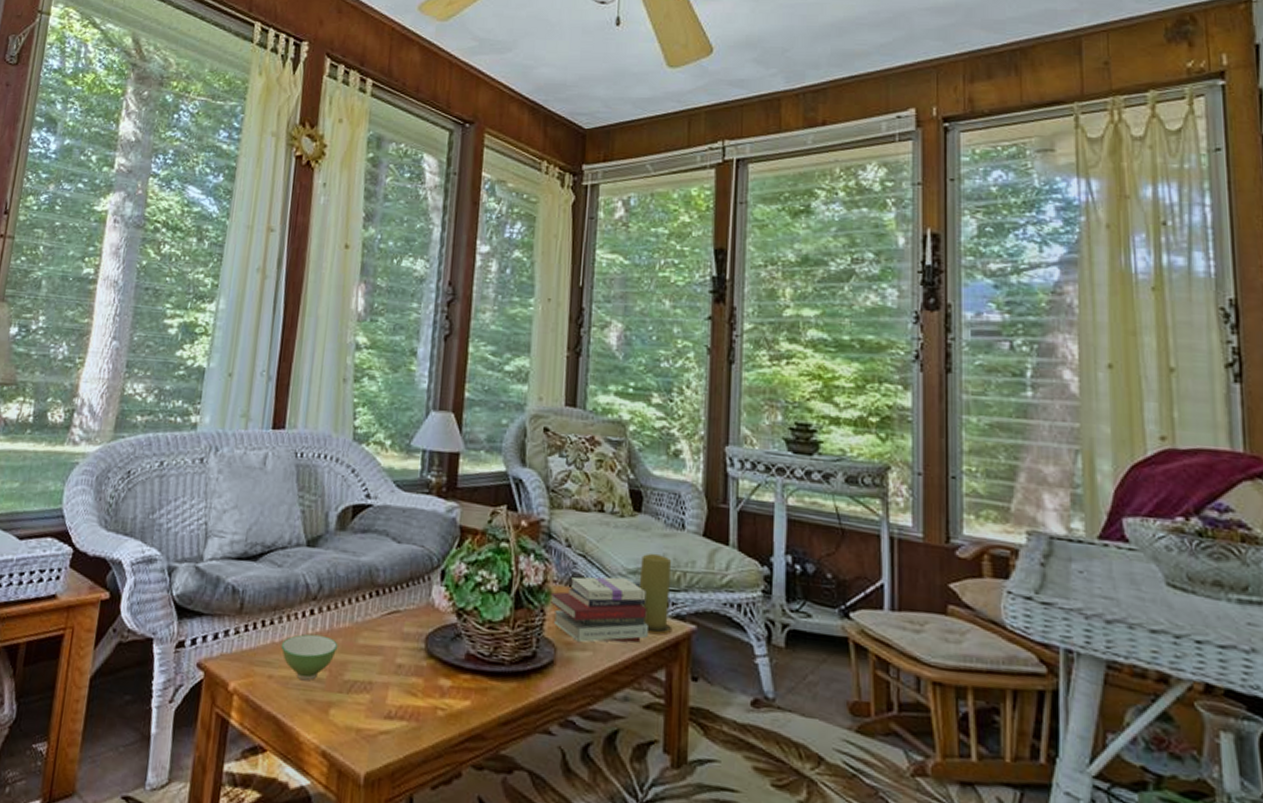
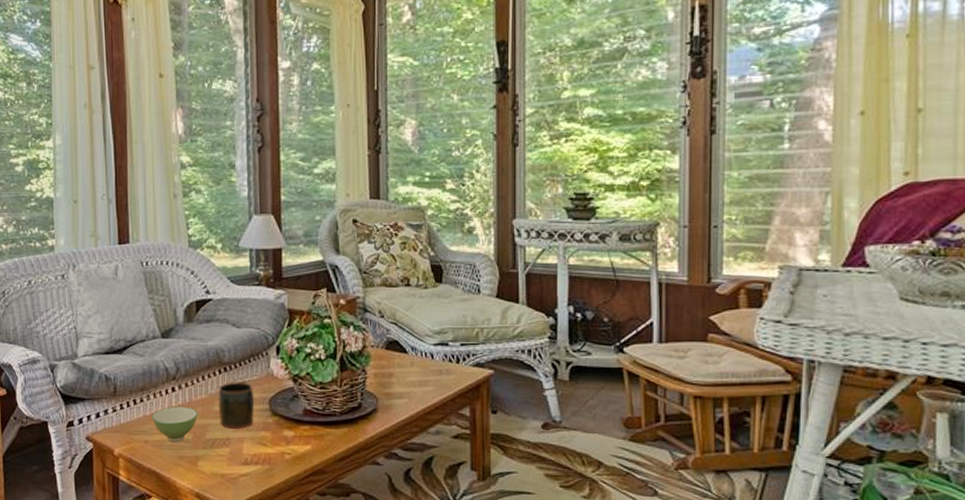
mug: none [363,609,408,671] -> present [218,382,255,429]
books: present [549,576,648,643] -> none [369,338,453,392]
candle: present [639,553,673,635] -> none [443,315,474,381]

